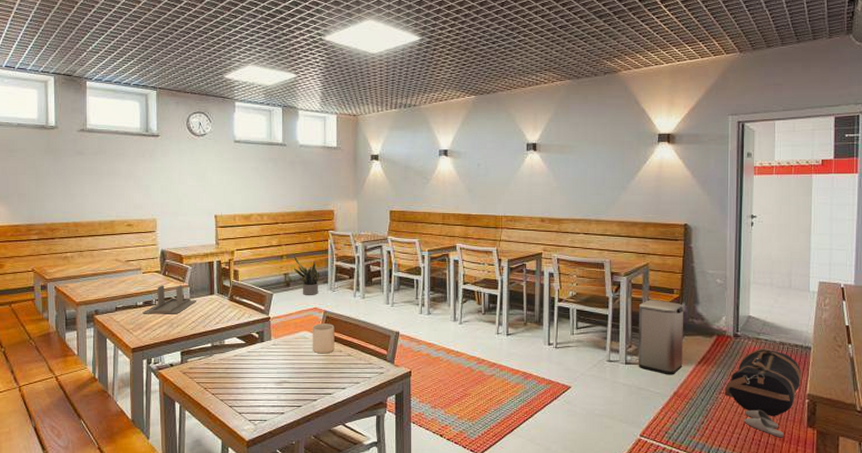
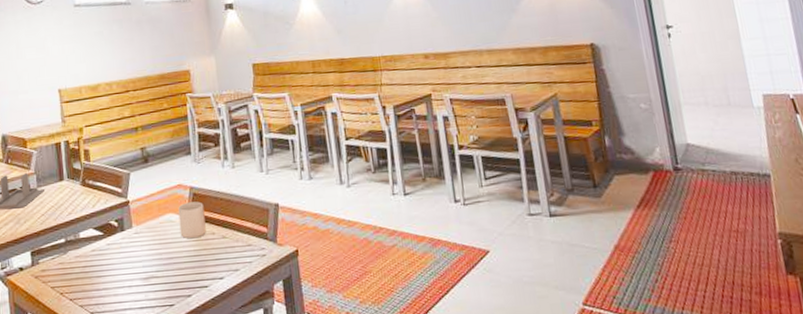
potted plant: present [293,254,320,296] -> none [149,125,182,172]
pedal bin: present [632,300,683,375] -> none [554,135,619,226]
duffel bag: present [724,348,802,416] -> none [675,180,767,265]
slippers: present [743,409,784,438] -> none [705,257,760,292]

